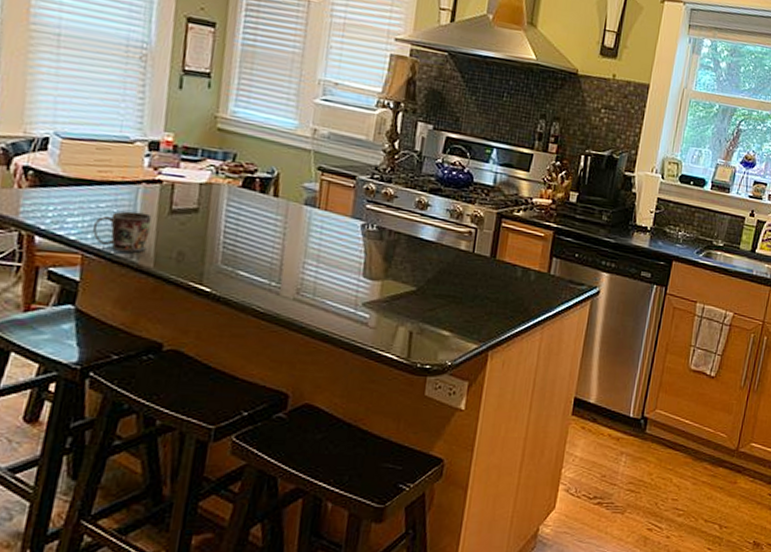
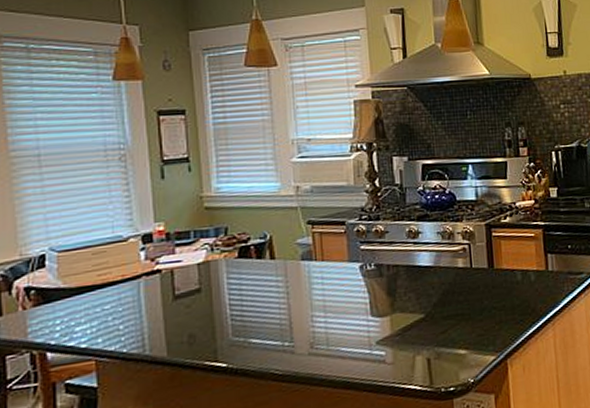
mug: present [93,211,152,253] -> none [103,304,157,348]

